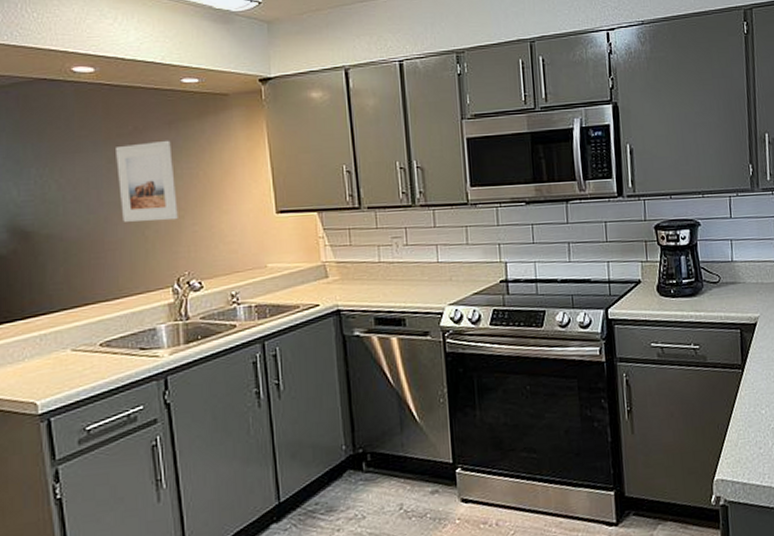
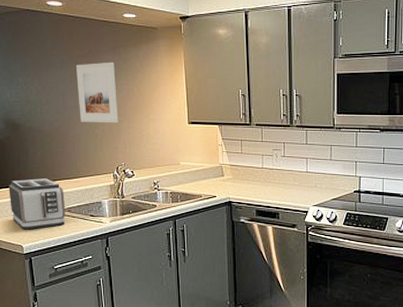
toaster: none [14,303,103,380] -> present [8,178,66,230]

